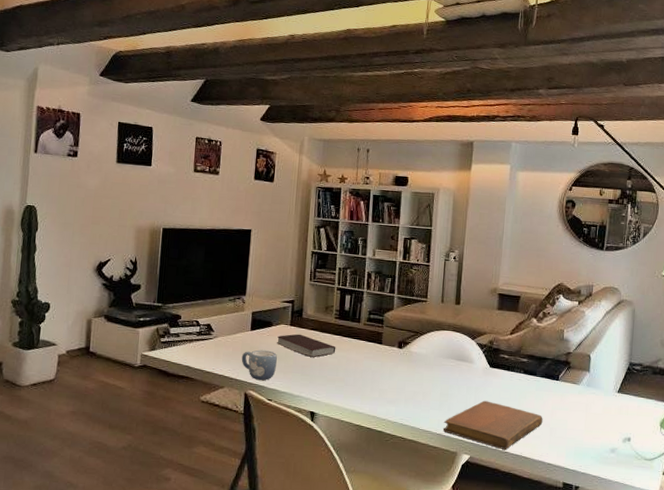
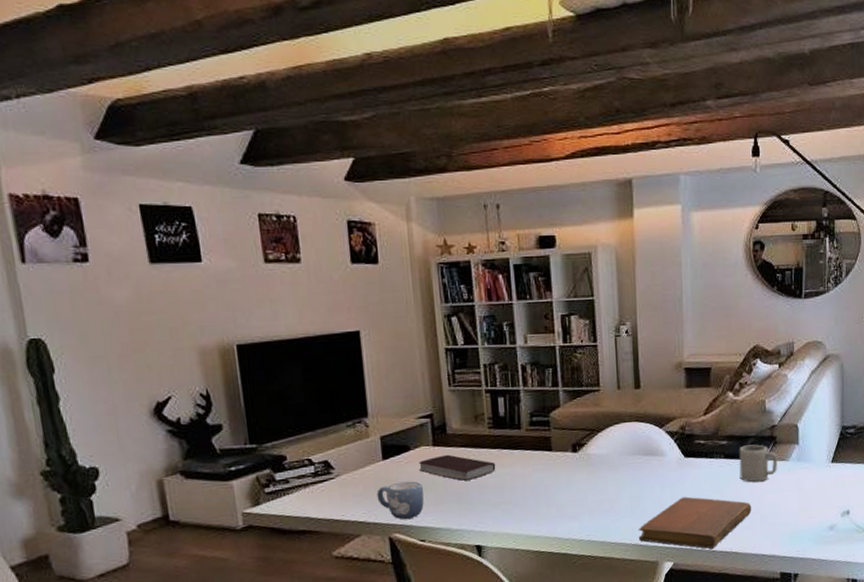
cup: none [535,365,571,399] -> present [739,444,778,482]

